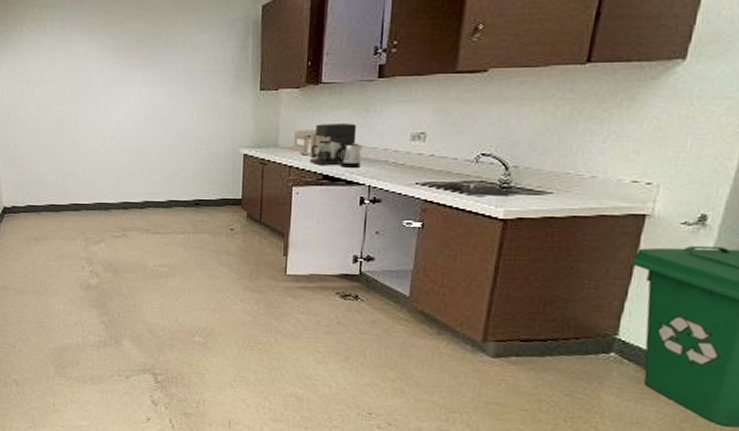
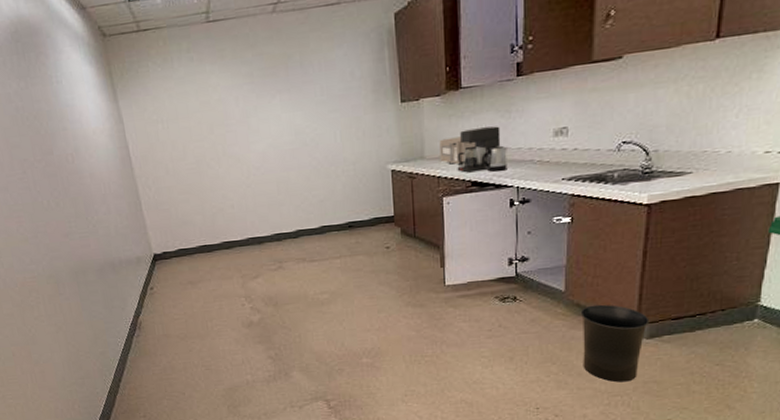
waste bin: none [422,314,497,400] -> present [580,304,650,382]

